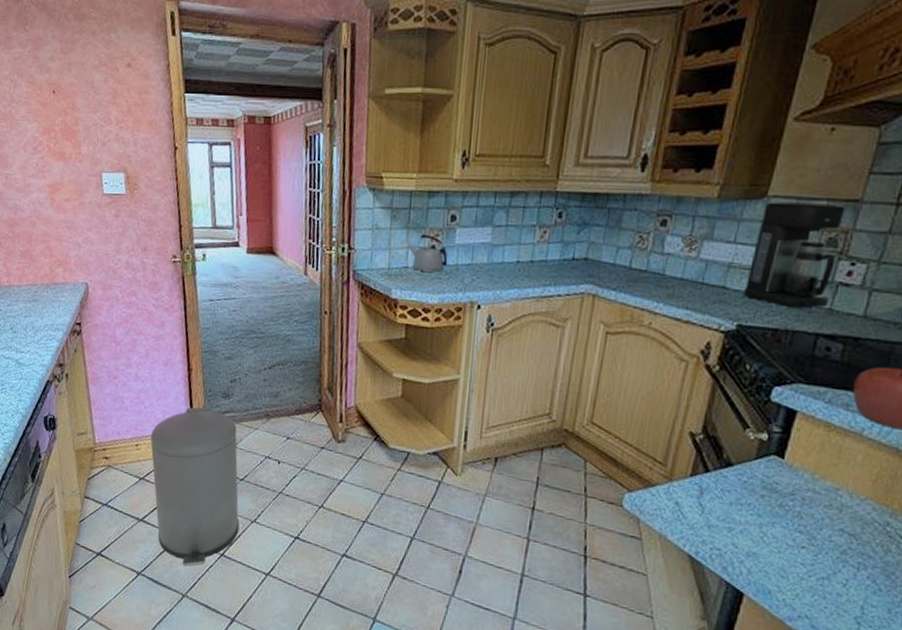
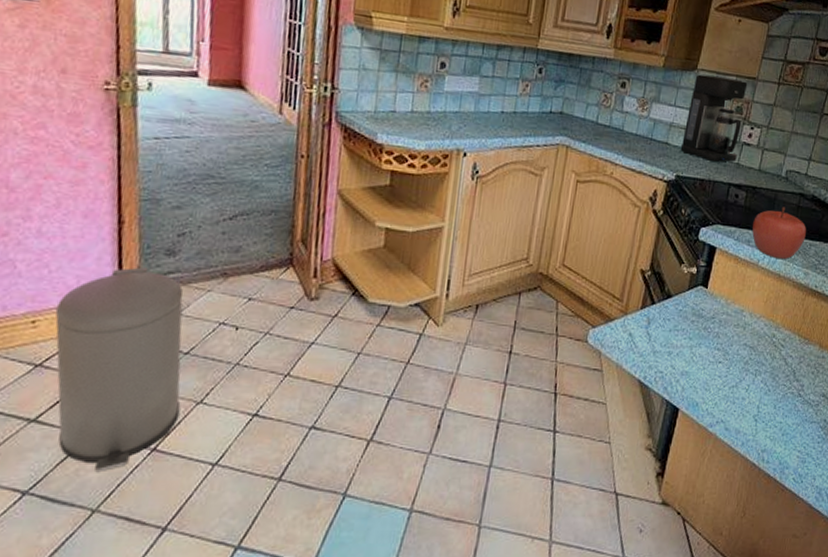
kettle: present [408,235,448,273] -> none [396,79,436,119]

